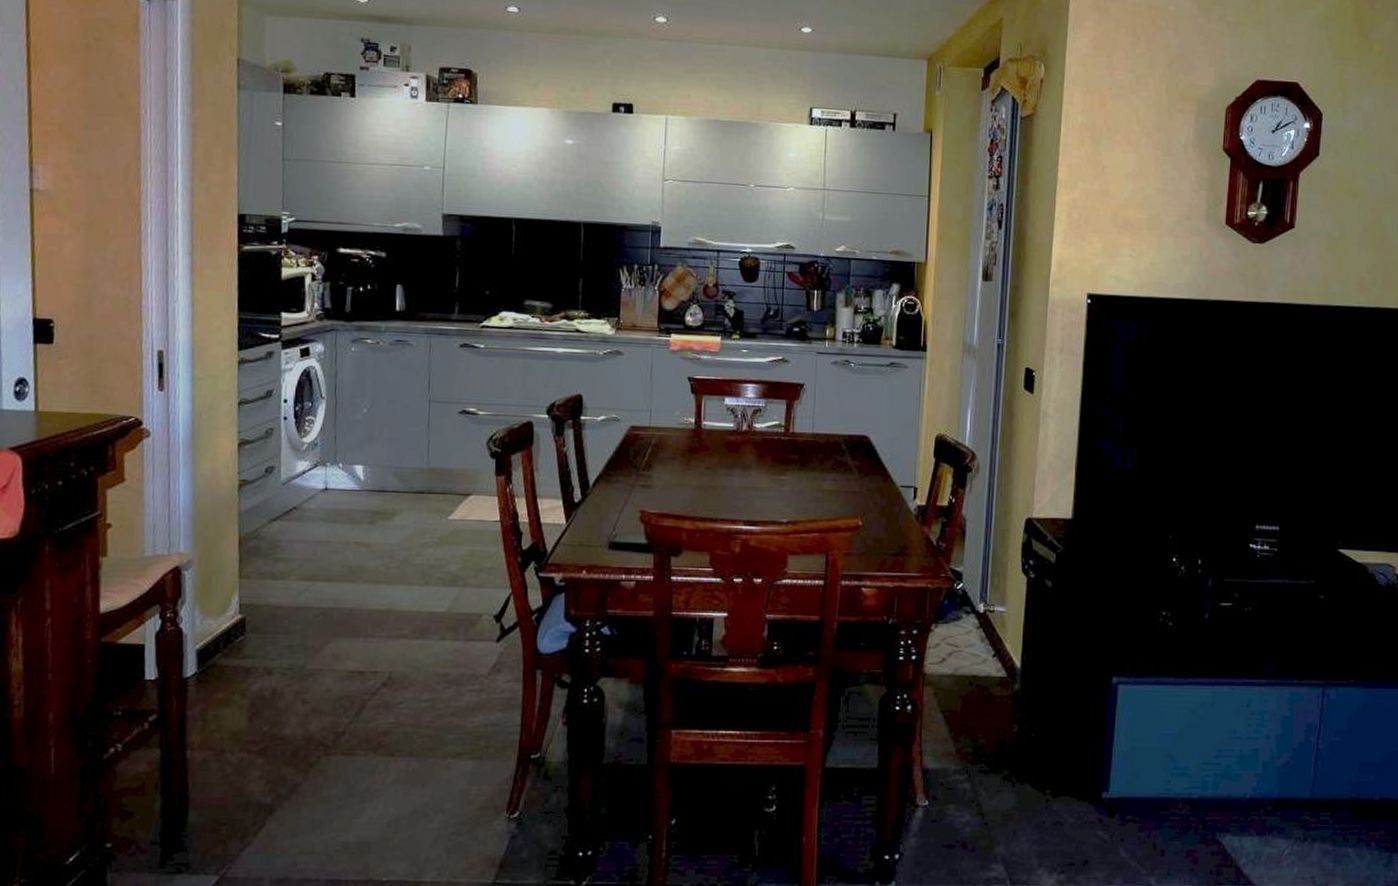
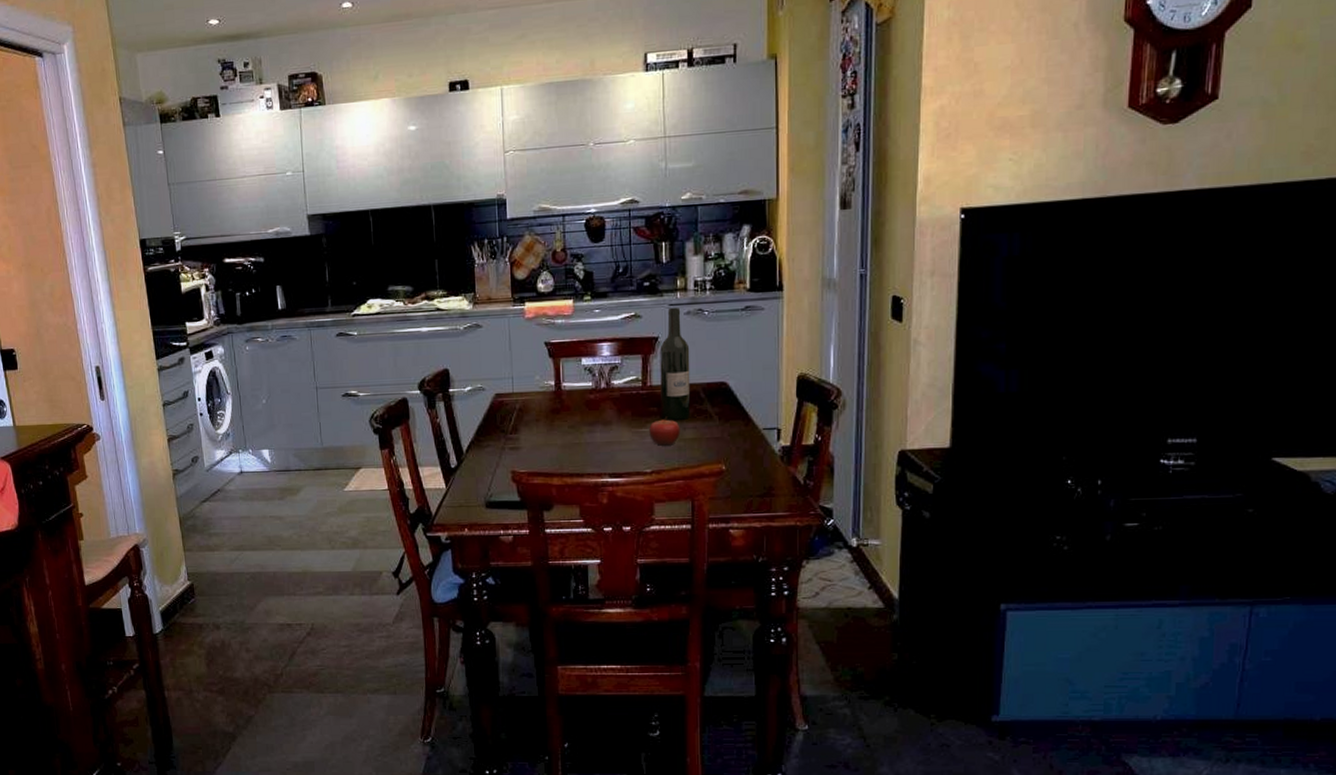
fruit: none [788,465,820,496] -> present [649,416,680,446]
wine bottle: none [801,355,834,472] -> present [660,307,691,421]

